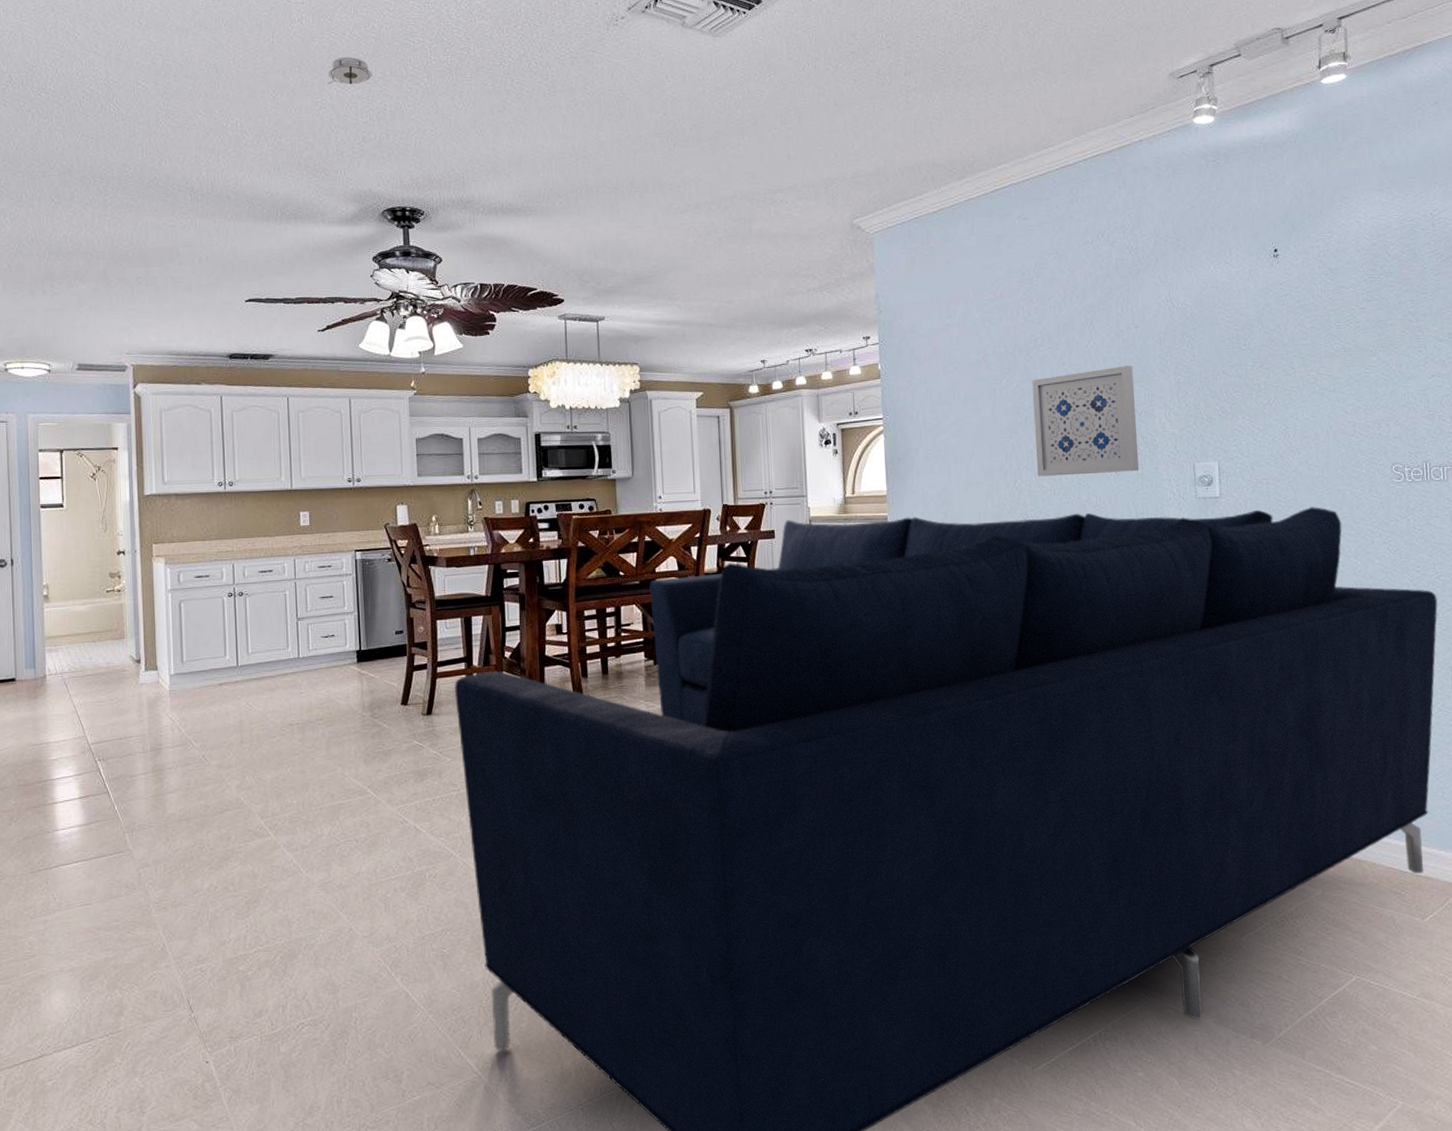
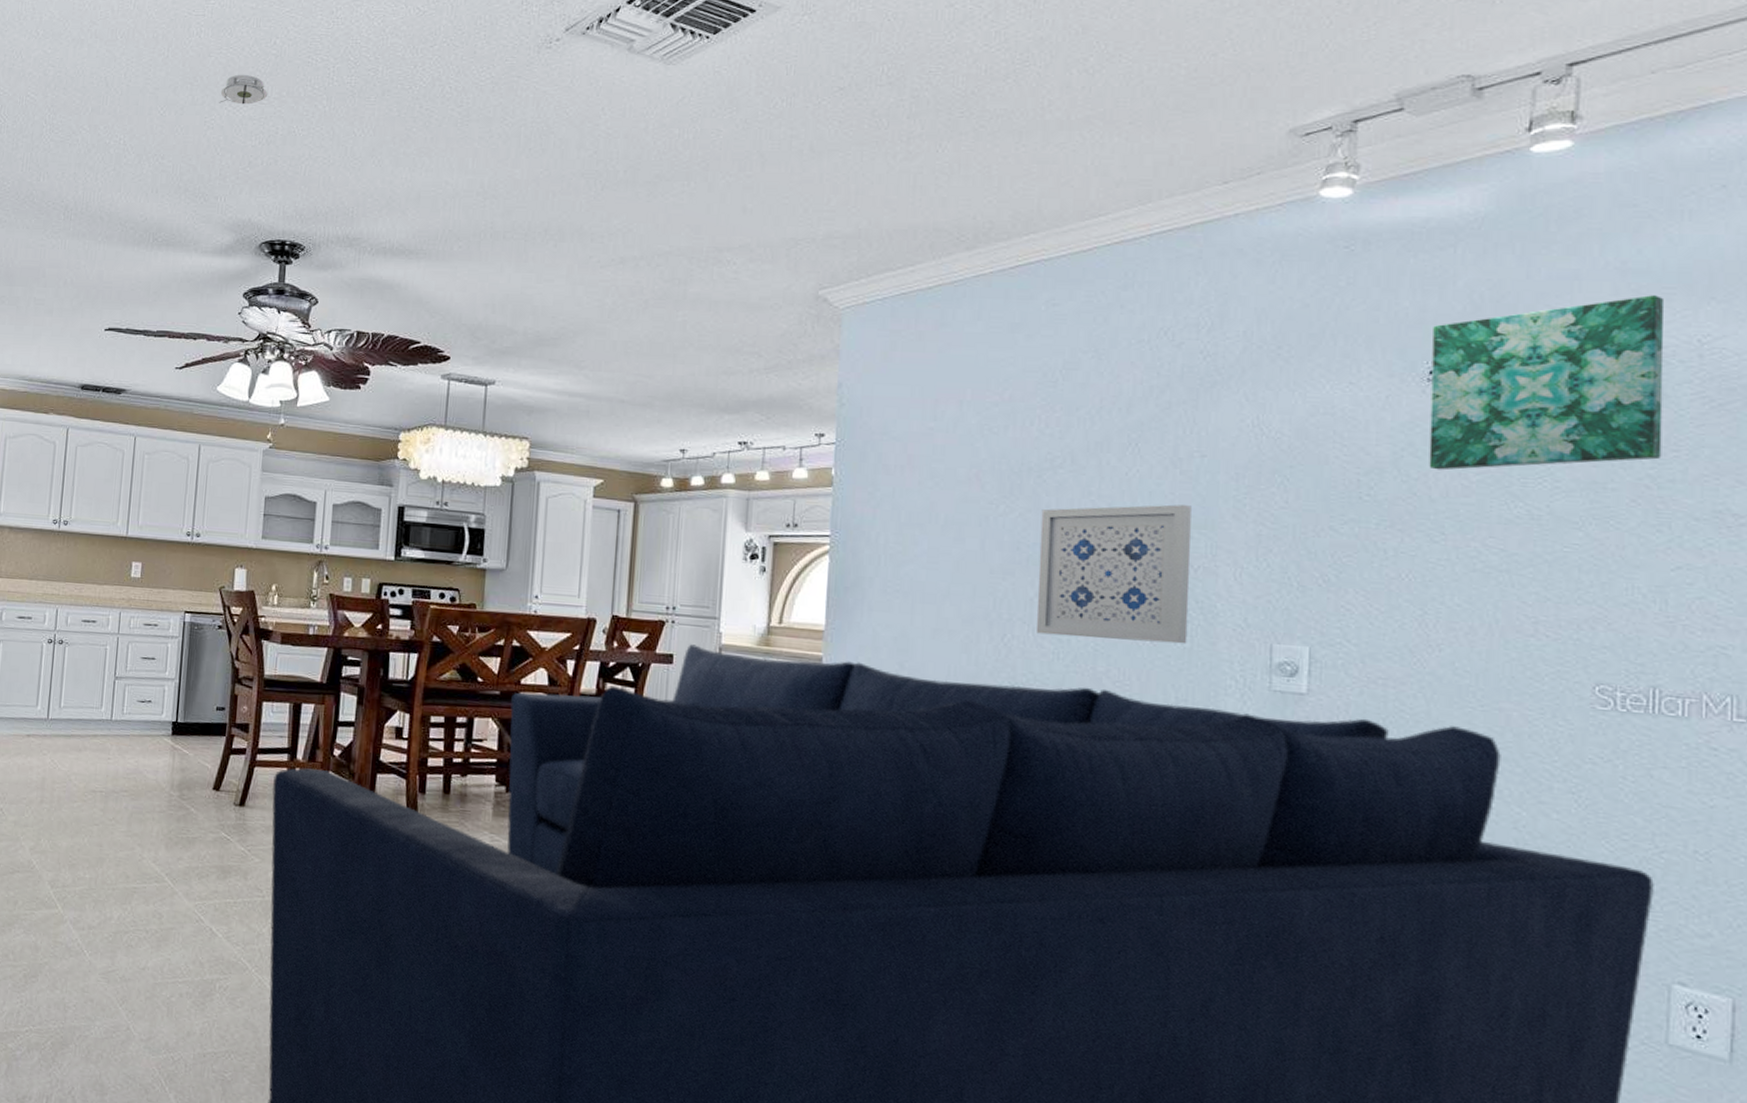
wall art: none [1274,183,1417,322] -> present [1429,295,1664,470]

